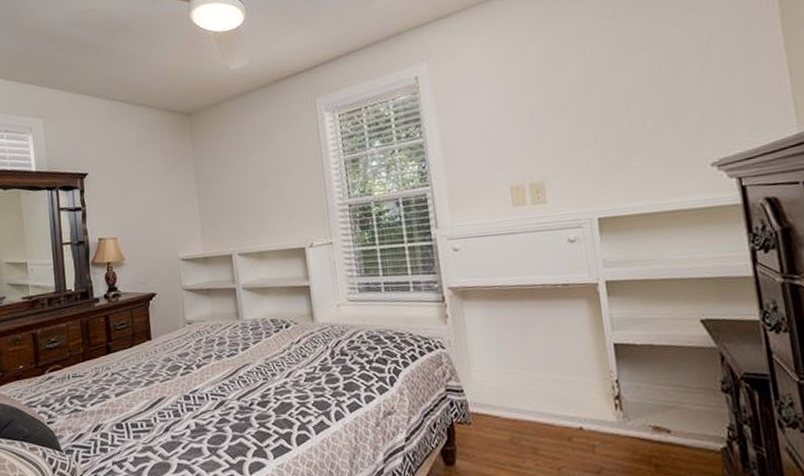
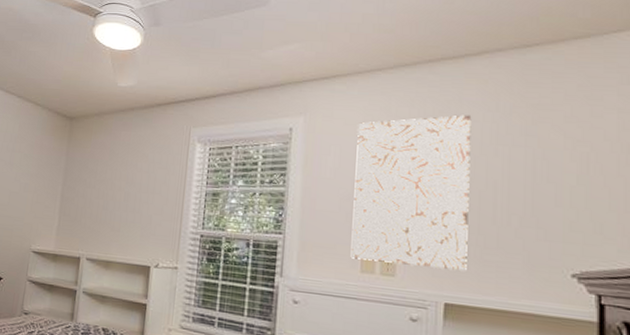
wall art: none [482,27,613,195] -> present [350,115,472,271]

